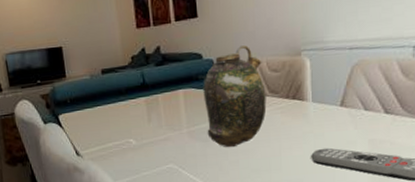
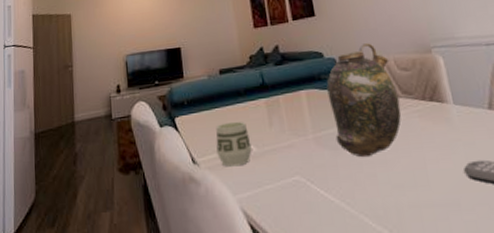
cup: none [98,118,132,158] -> present [216,121,252,167]

